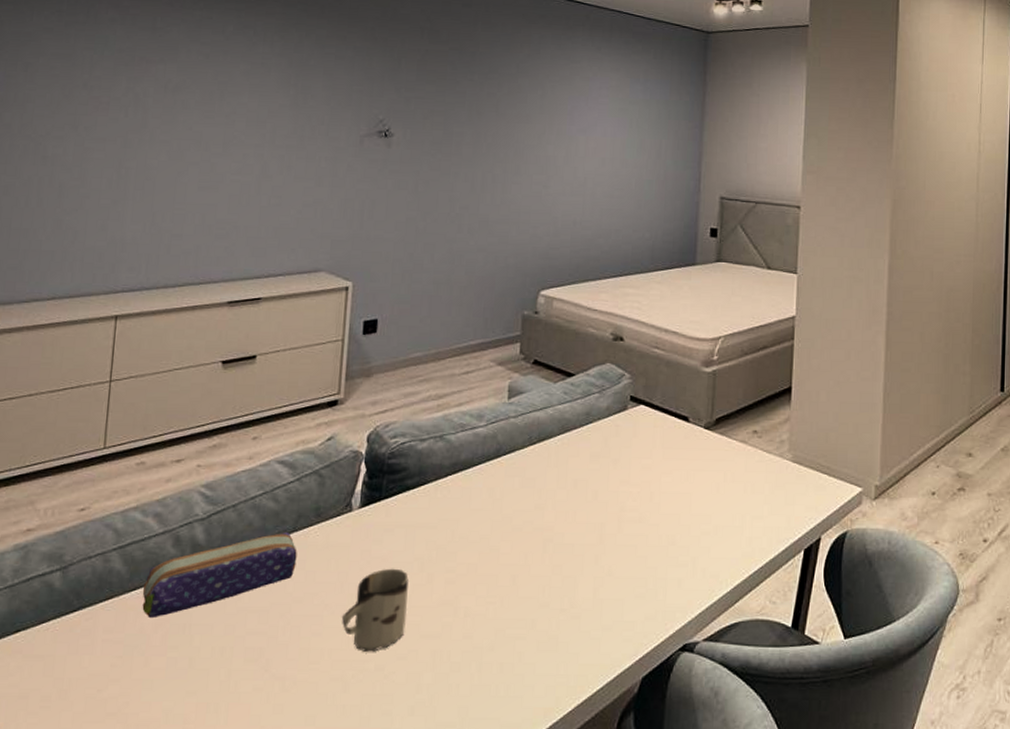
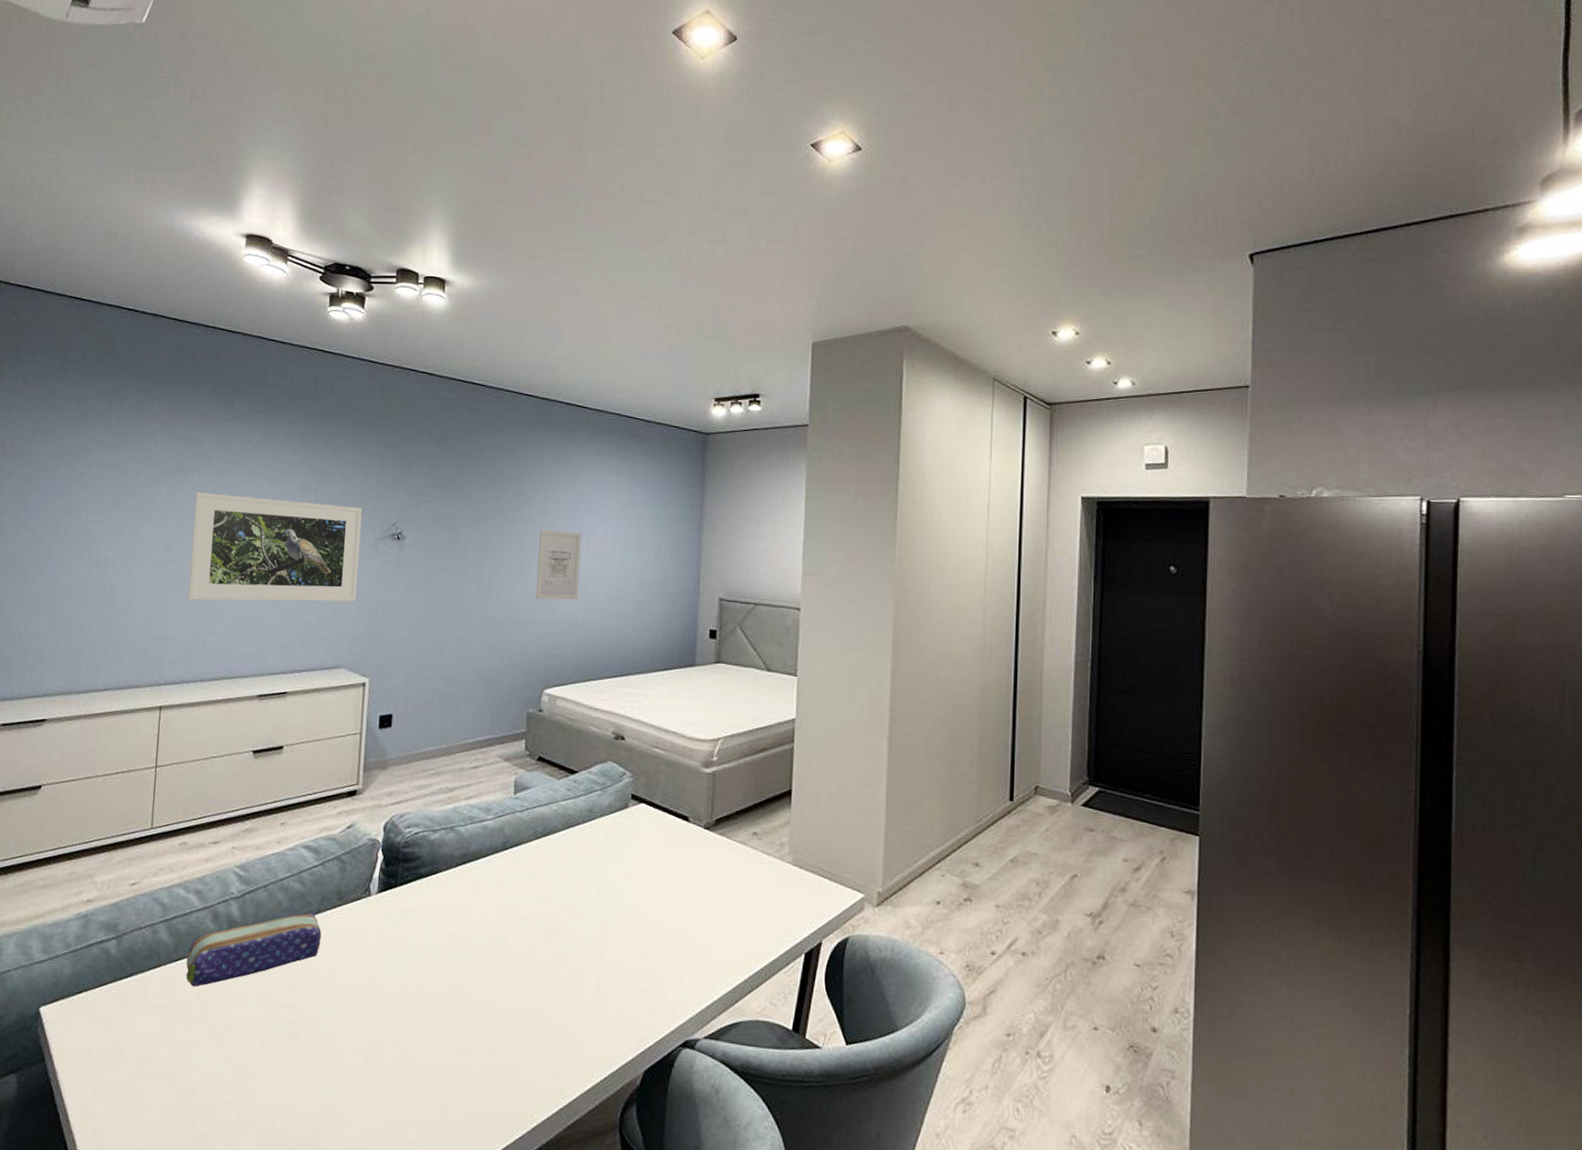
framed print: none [149,84,347,202] -> present [187,491,362,602]
cup: present [341,568,409,652] -> none [361,951,423,1030]
wall art: none [532,127,580,199] -> present [535,529,582,600]

